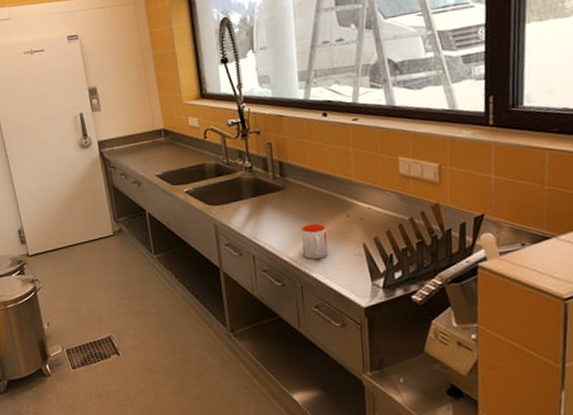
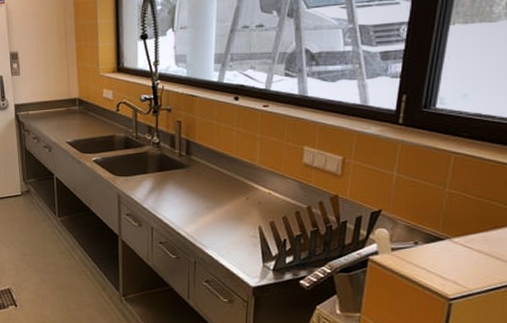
mug: present [300,223,328,259] -> none [199,202,225,237]

